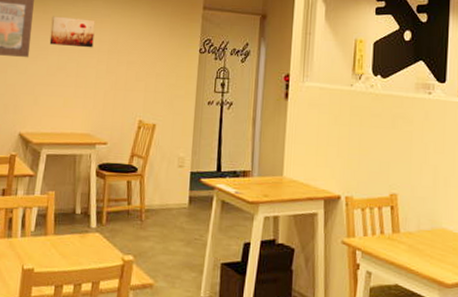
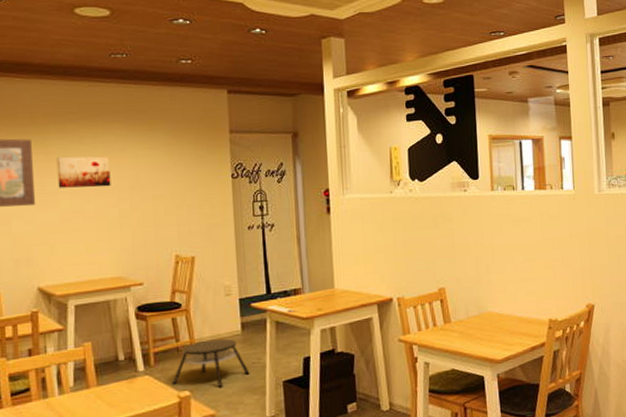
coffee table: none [118,208,191,257] -> present [172,338,250,387]

